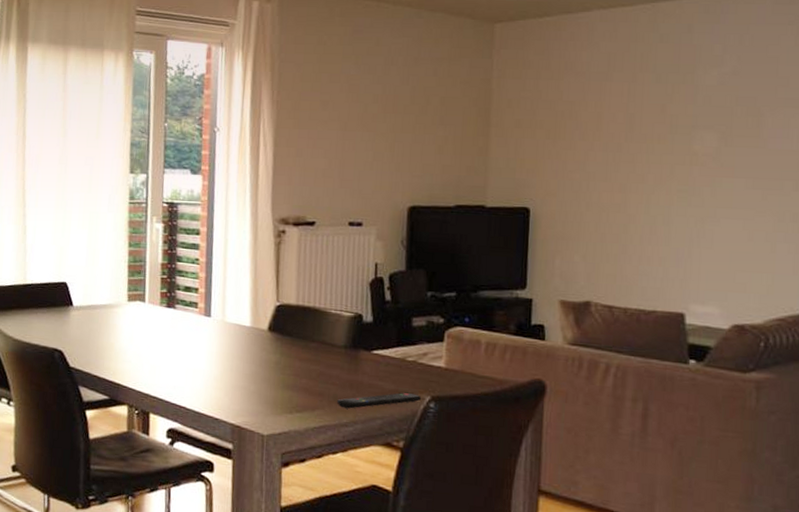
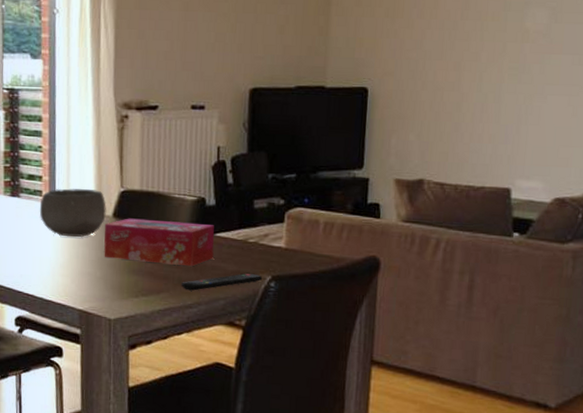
bowl: none [194,301,263,351] -> present [39,188,107,238]
tissue box: none [258,332,372,384] -> present [104,218,215,267]

